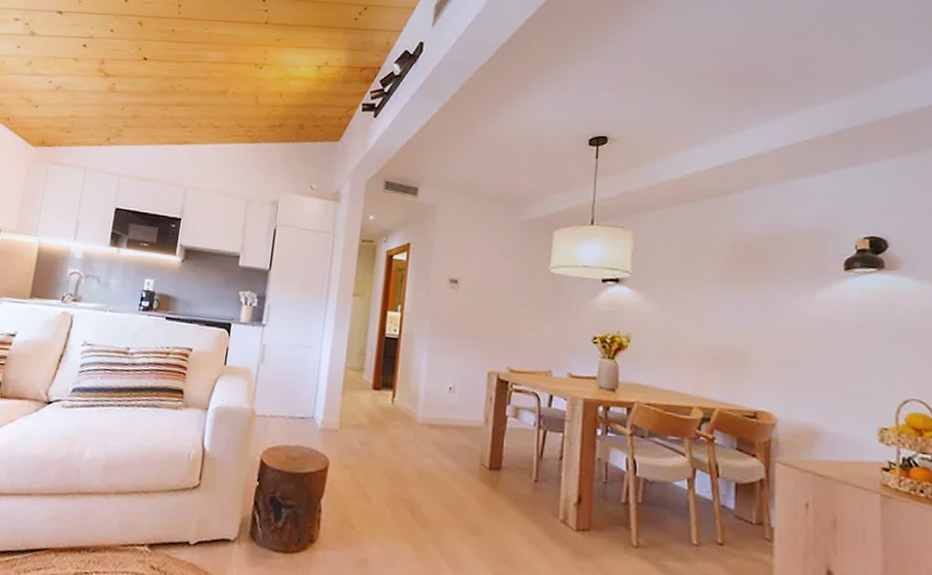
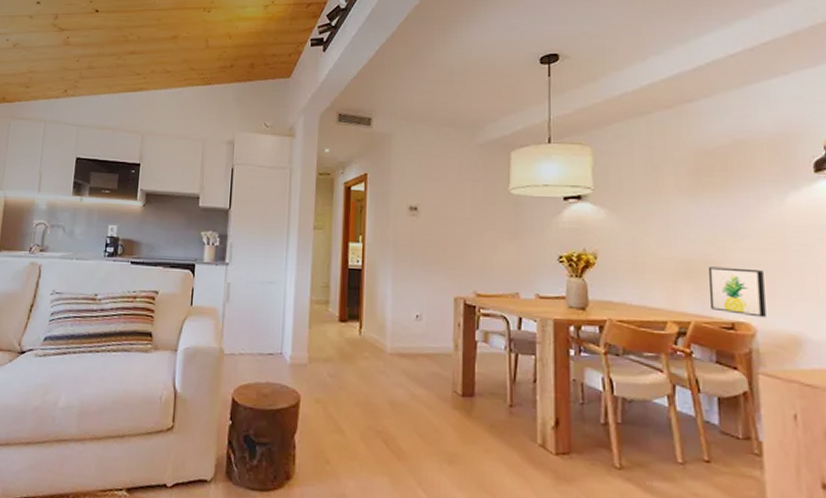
wall art: none [734,356,788,409] -> present [709,266,766,318]

